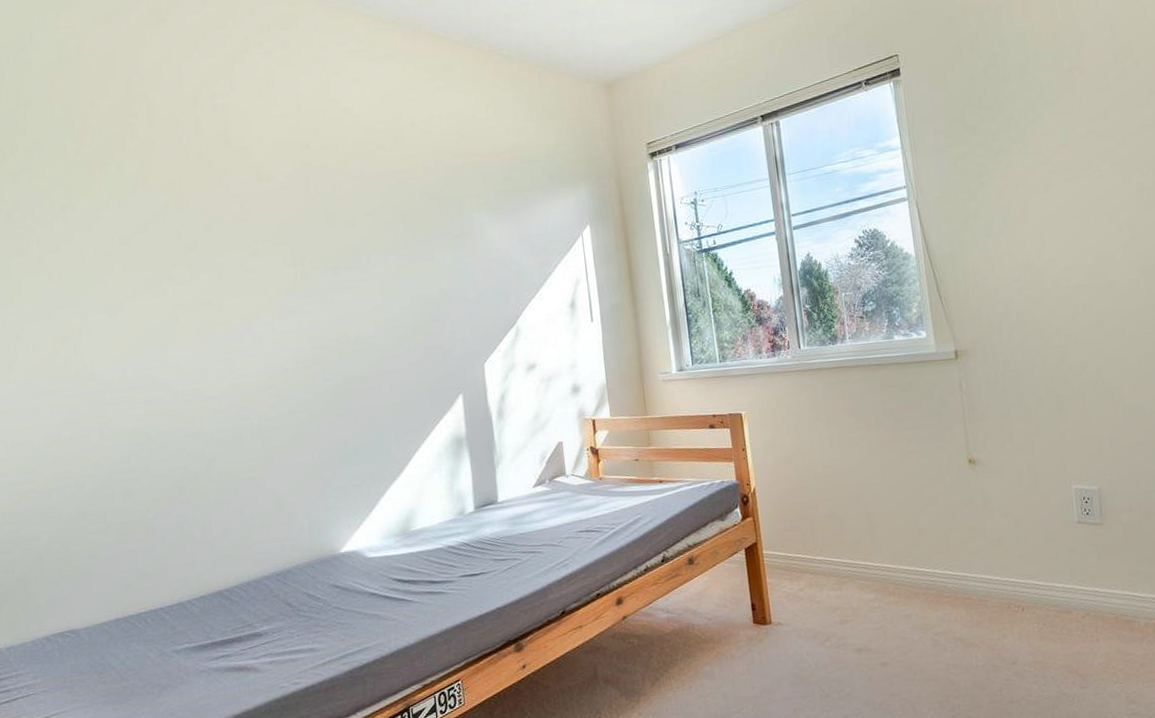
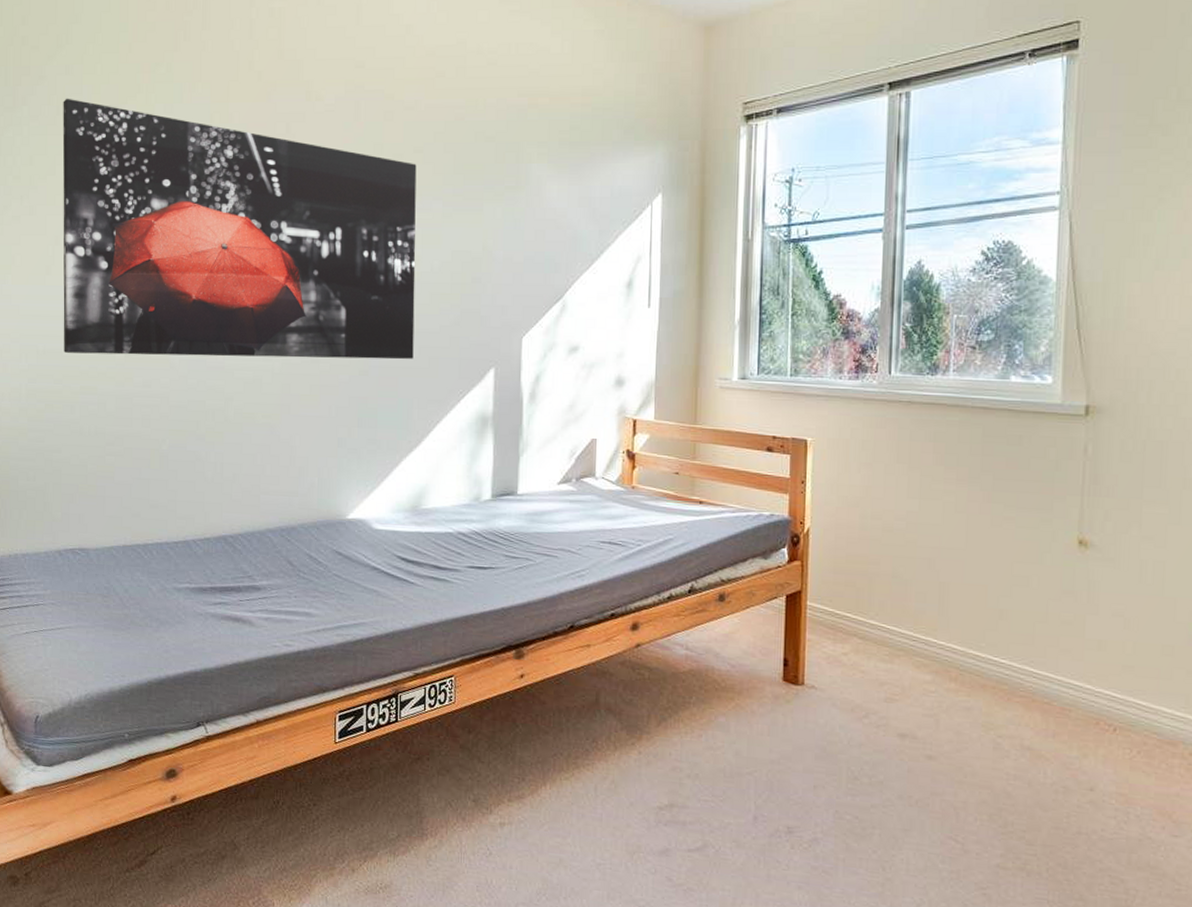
wall art: none [12,204,386,443] -> present [62,98,417,360]

